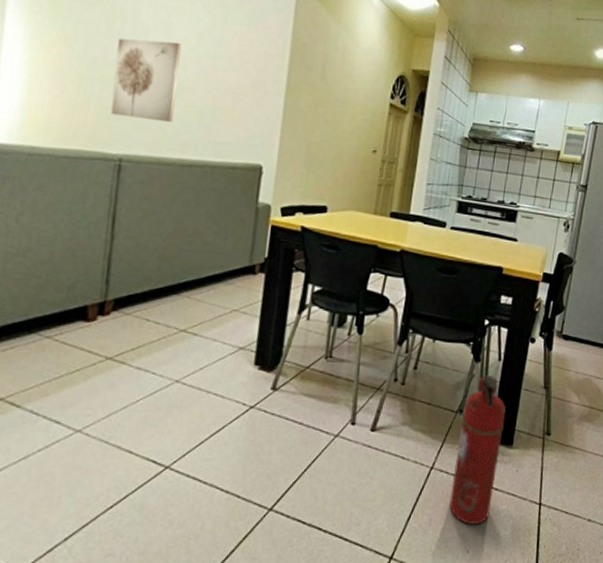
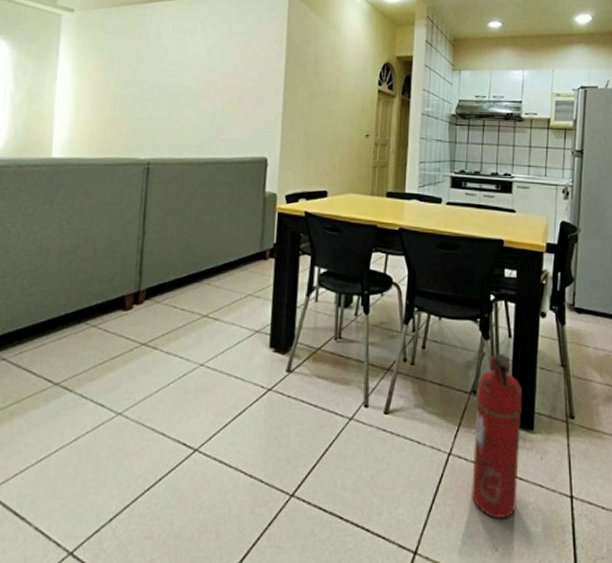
wall art: present [111,38,182,123] -> none [140,57,195,128]

